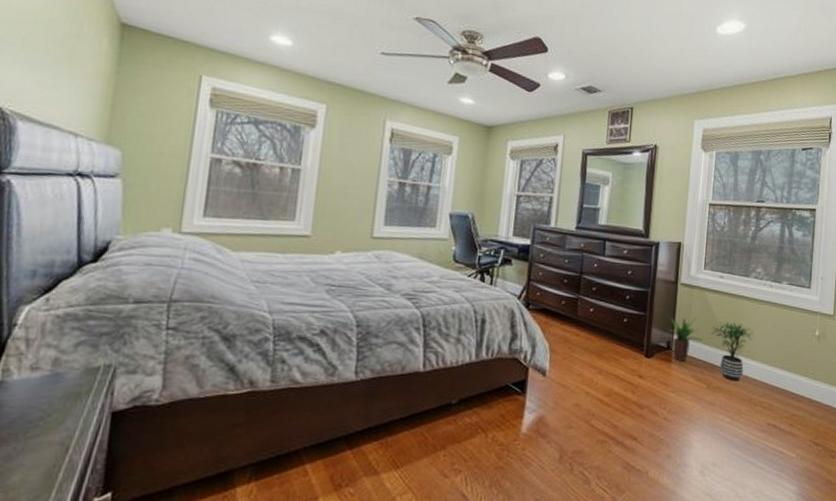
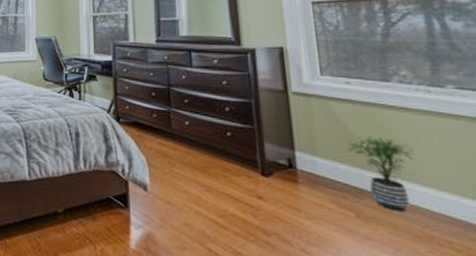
potted plant: present [667,316,703,361] -> none [284,130,338,183]

